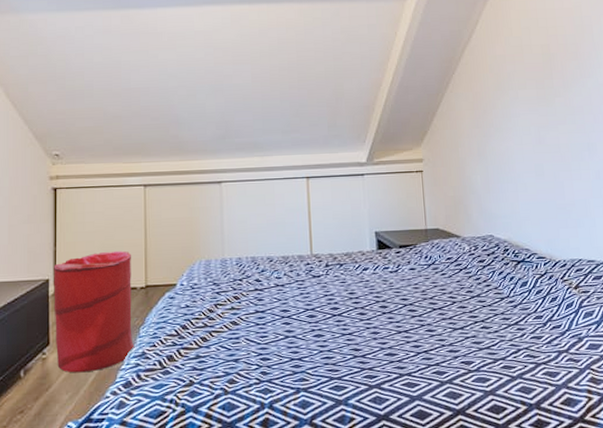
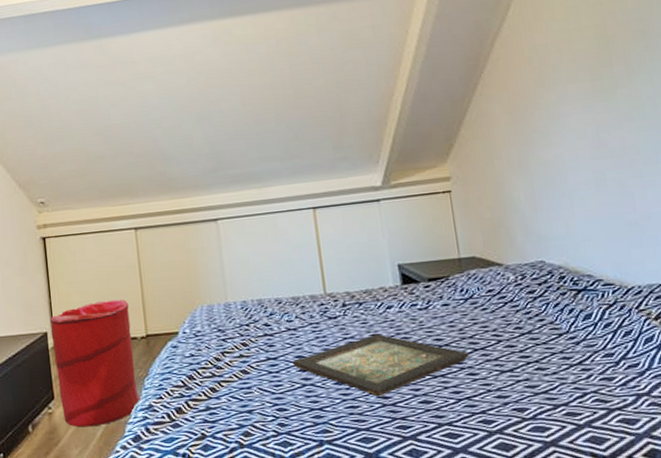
tray: none [278,292,429,349] -> present [292,334,470,397]

